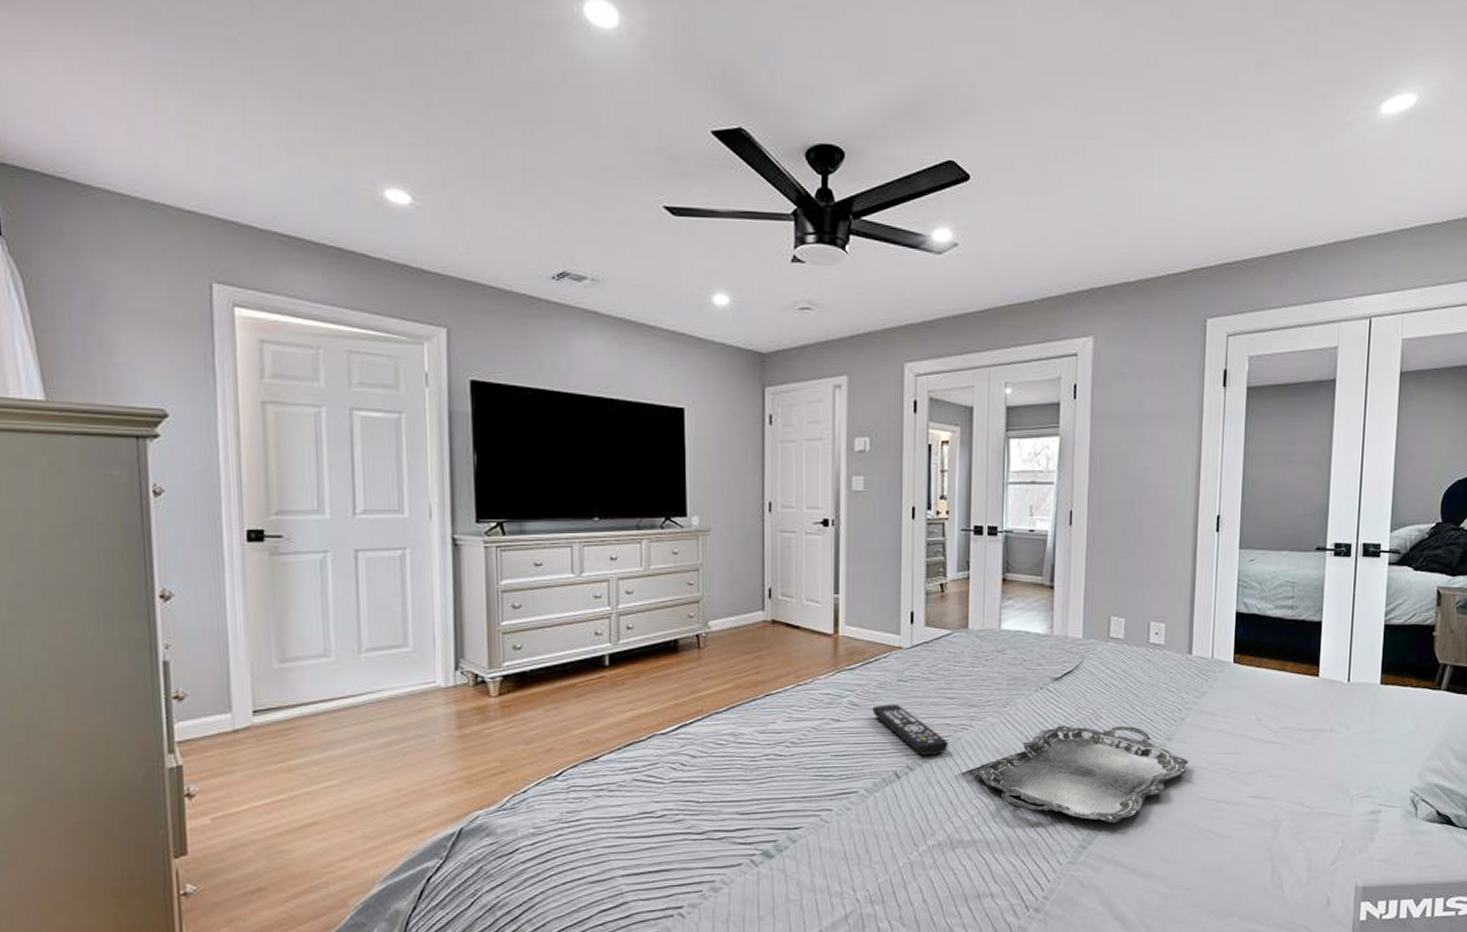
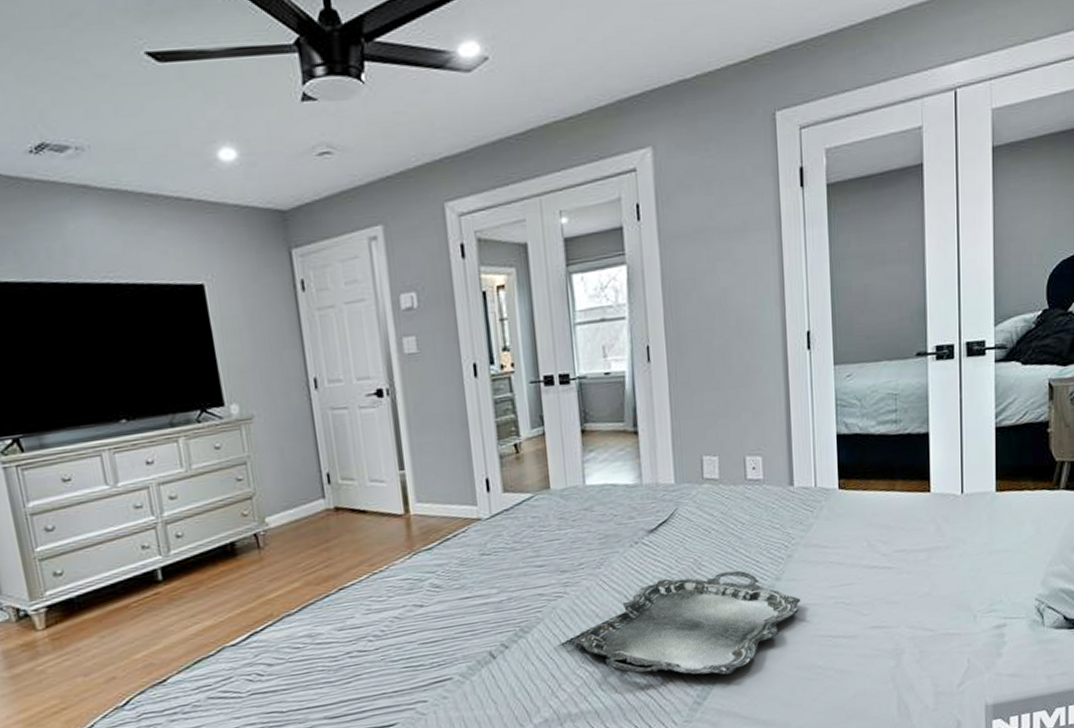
remote control: present [872,704,949,755] -> none [457,580,544,631]

